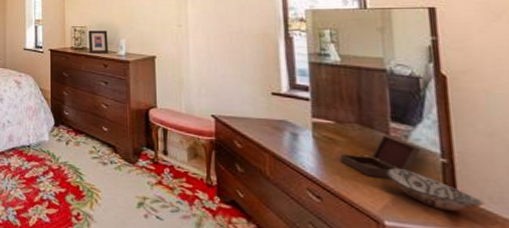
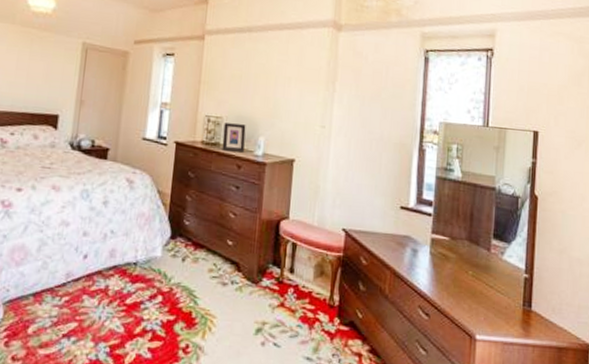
jewelry box: present [340,135,421,178] -> none [449,252,511,294]
decorative bowl: present [385,168,485,212] -> none [483,284,549,323]

